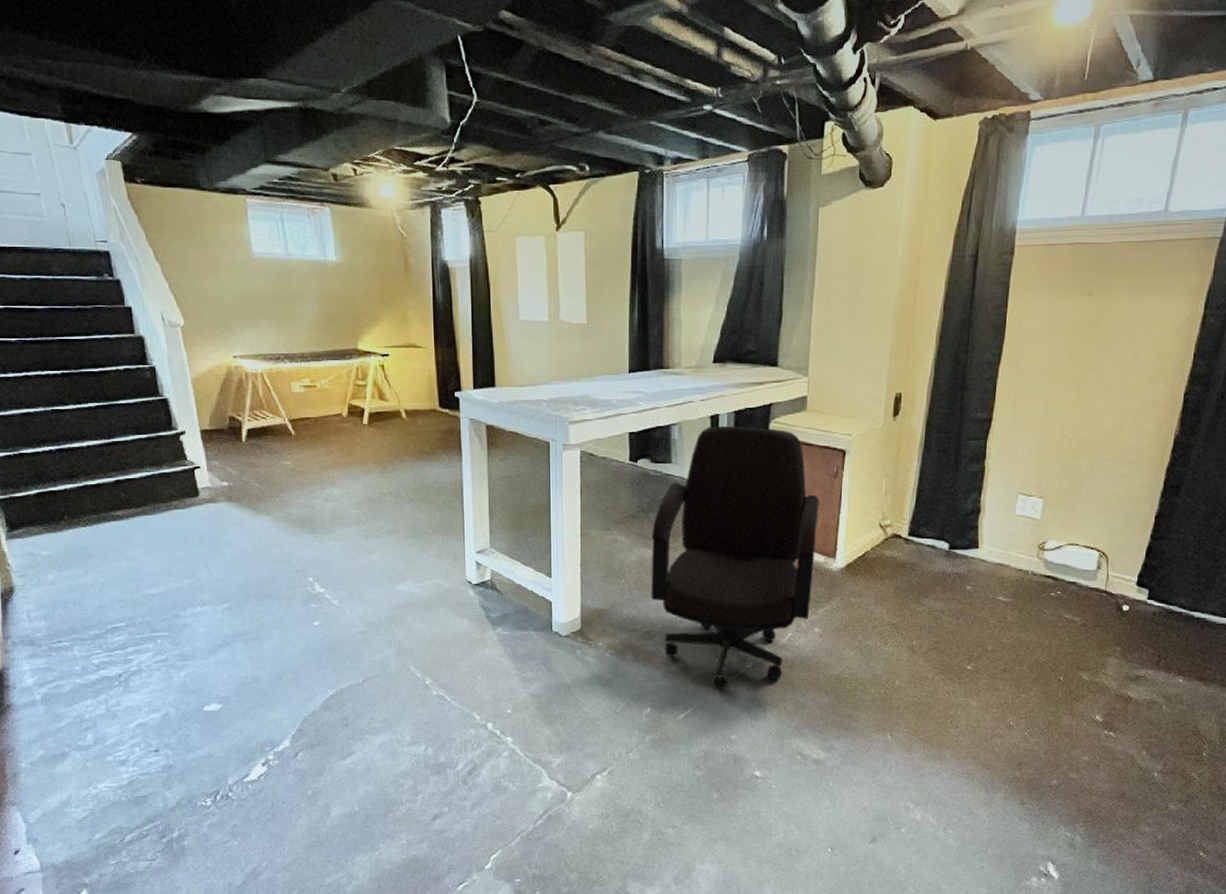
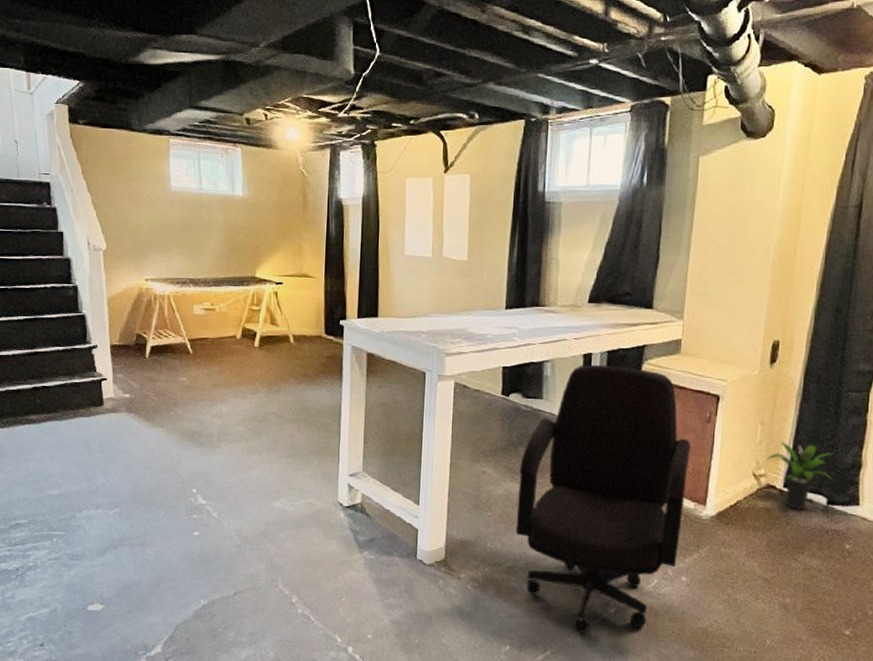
potted plant: none [892,491,955,557] -> present [766,442,835,510]

